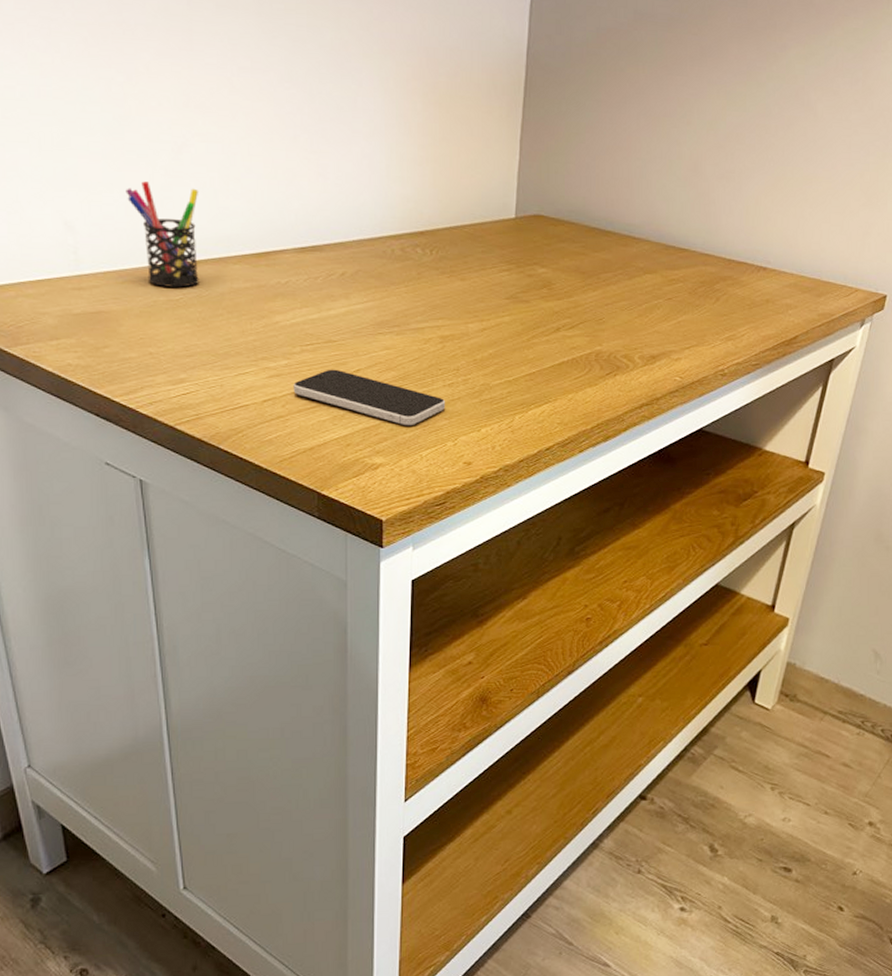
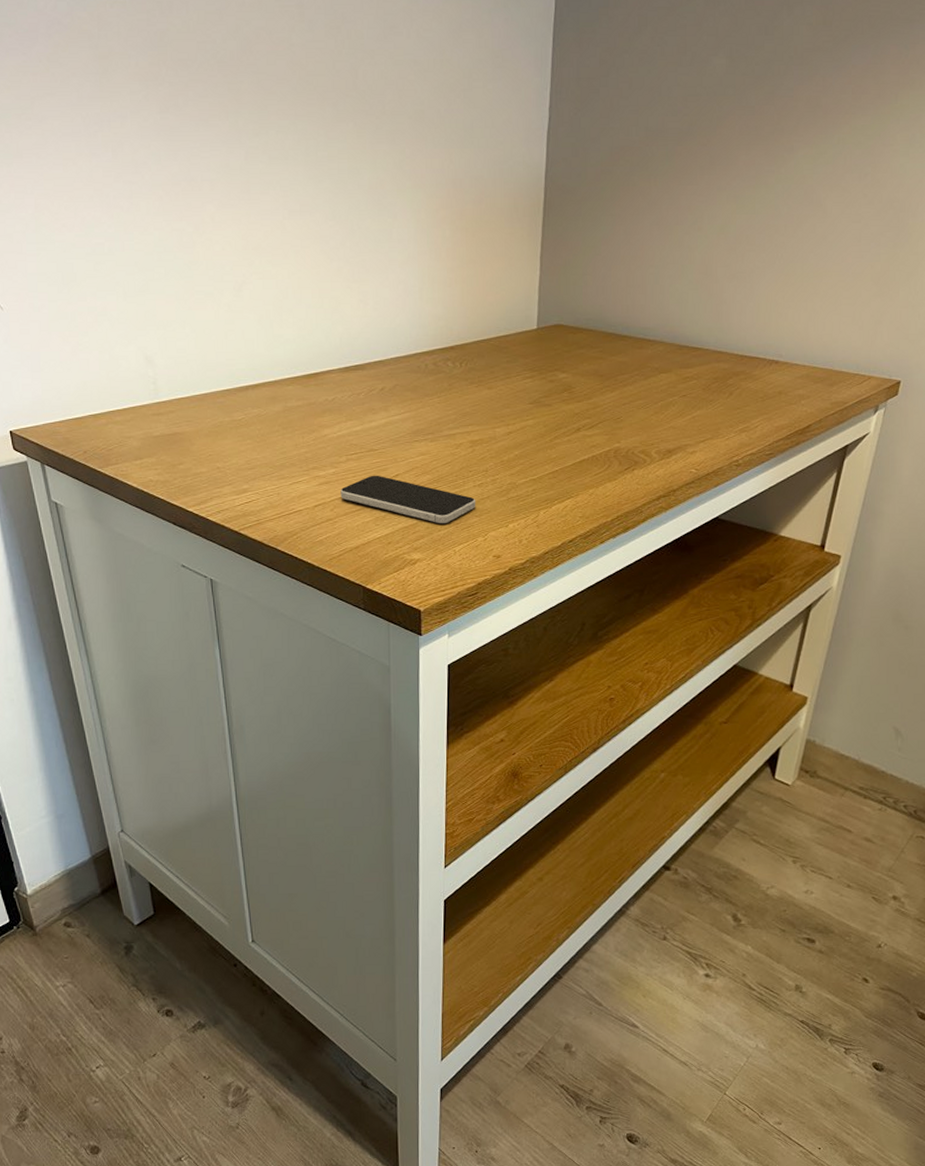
pen holder: present [126,181,199,288] -> none [195,317,258,409]

